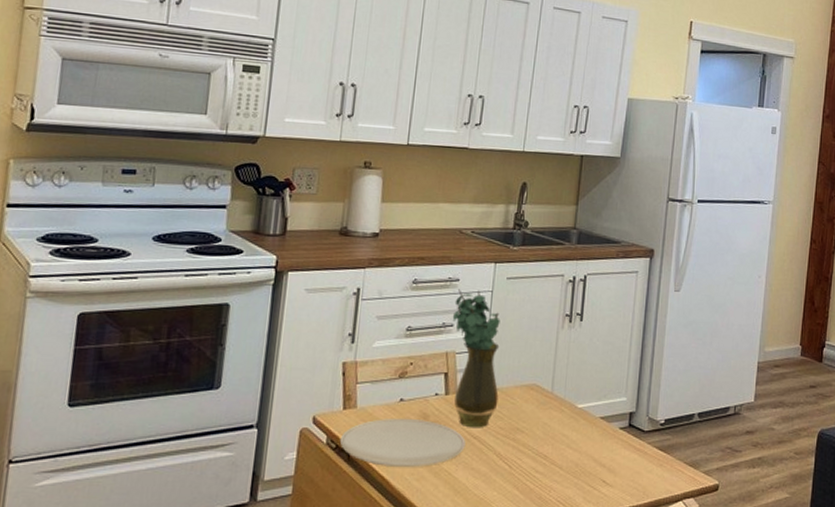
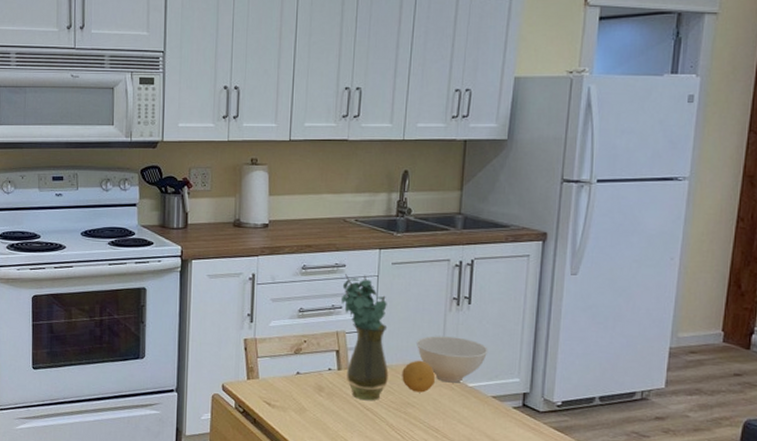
plate: present [339,418,466,468] -> none [246,388,359,433]
fruit: none [512,381,545,417] -> present [402,360,435,393]
bowl: none [528,355,598,405] -> present [417,336,489,383]

